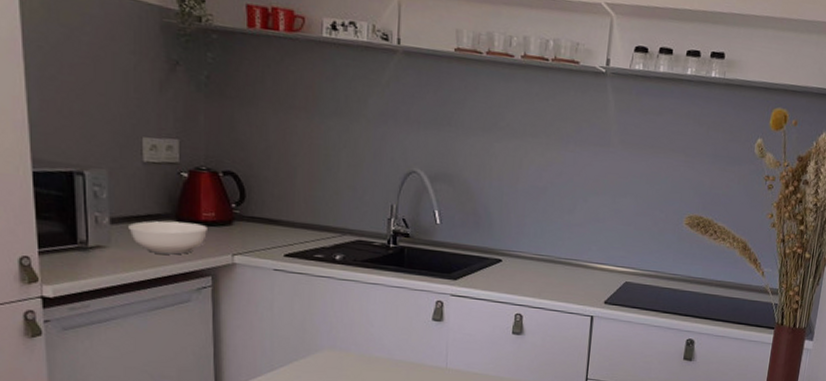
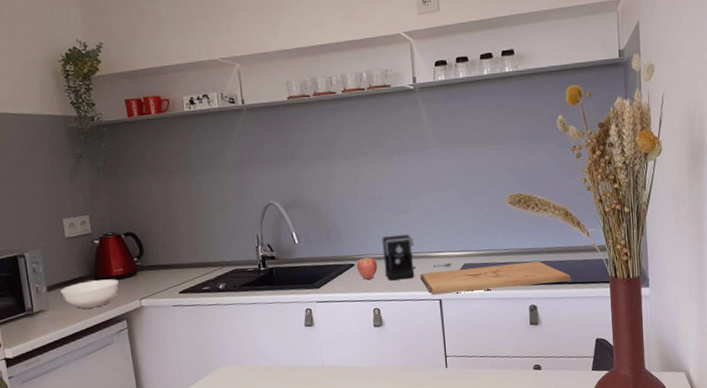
fruit: none [503,252,529,280] -> present [356,255,378,280]
coffee maker: none [535,235,611,287] -> present [382,234,451,280]
cutting board: none [574,284,736,320] -> present [420,261,571,296]

